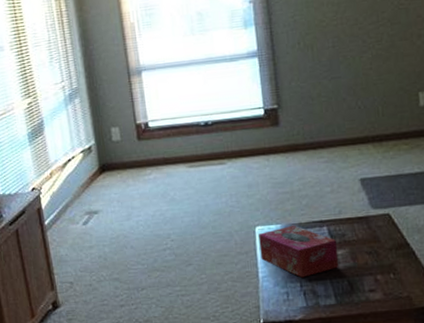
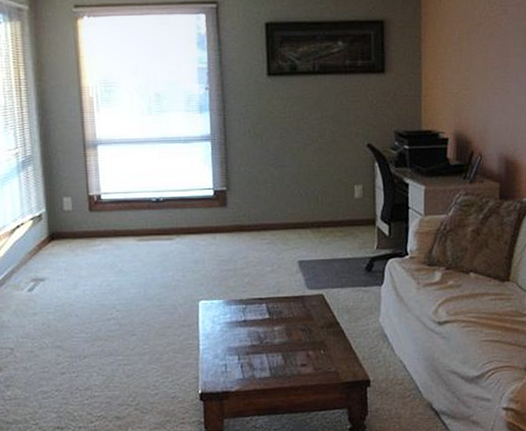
tissue box: present [258,225,339,278] -> none [202,301,275,351]

